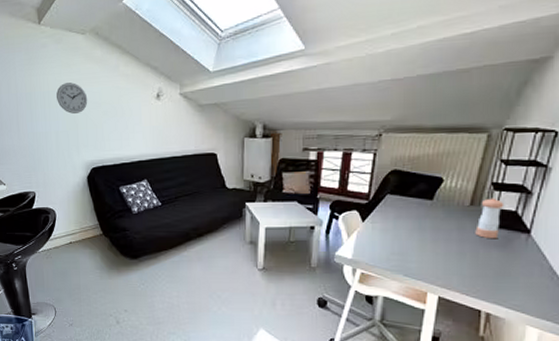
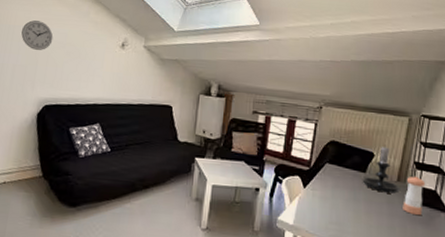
candle holder: none [428,167,474,219] -> present [362,144,401,194]

